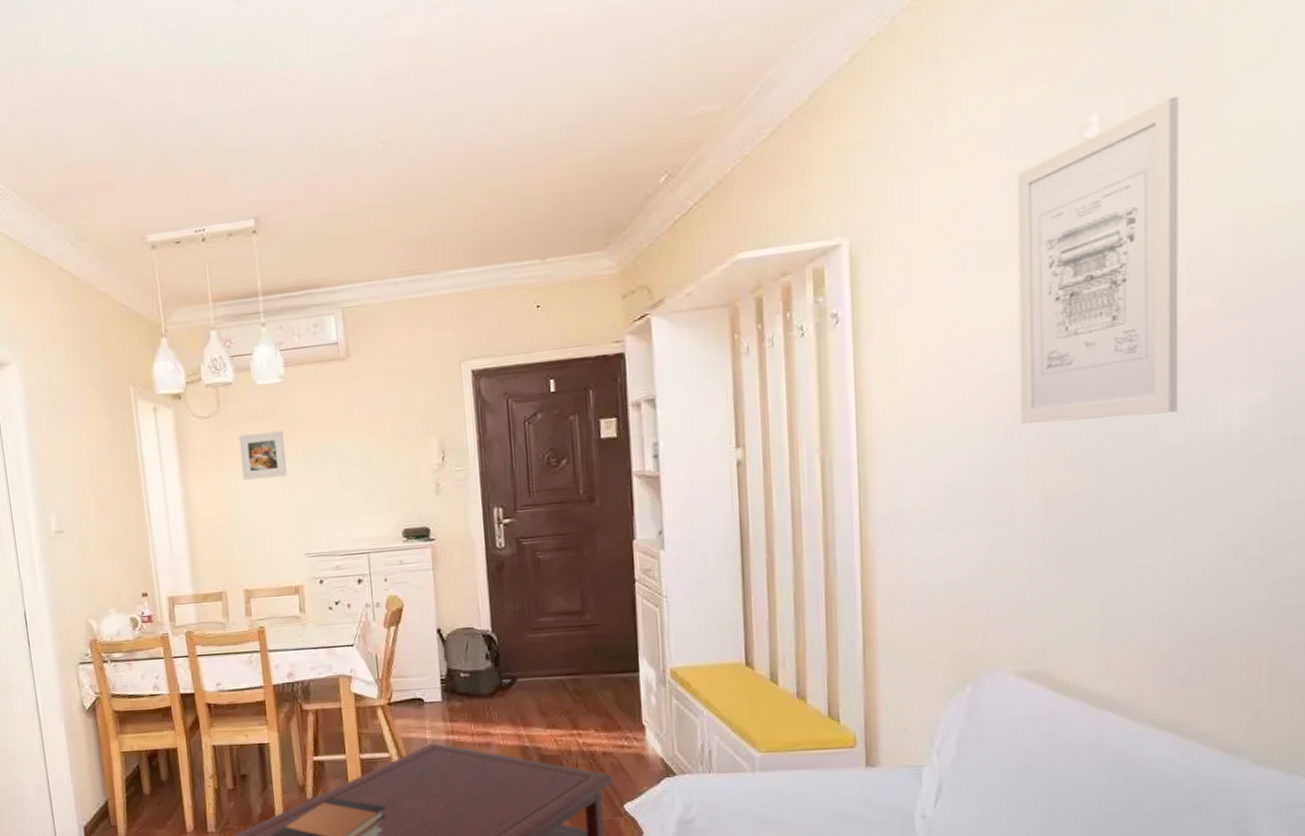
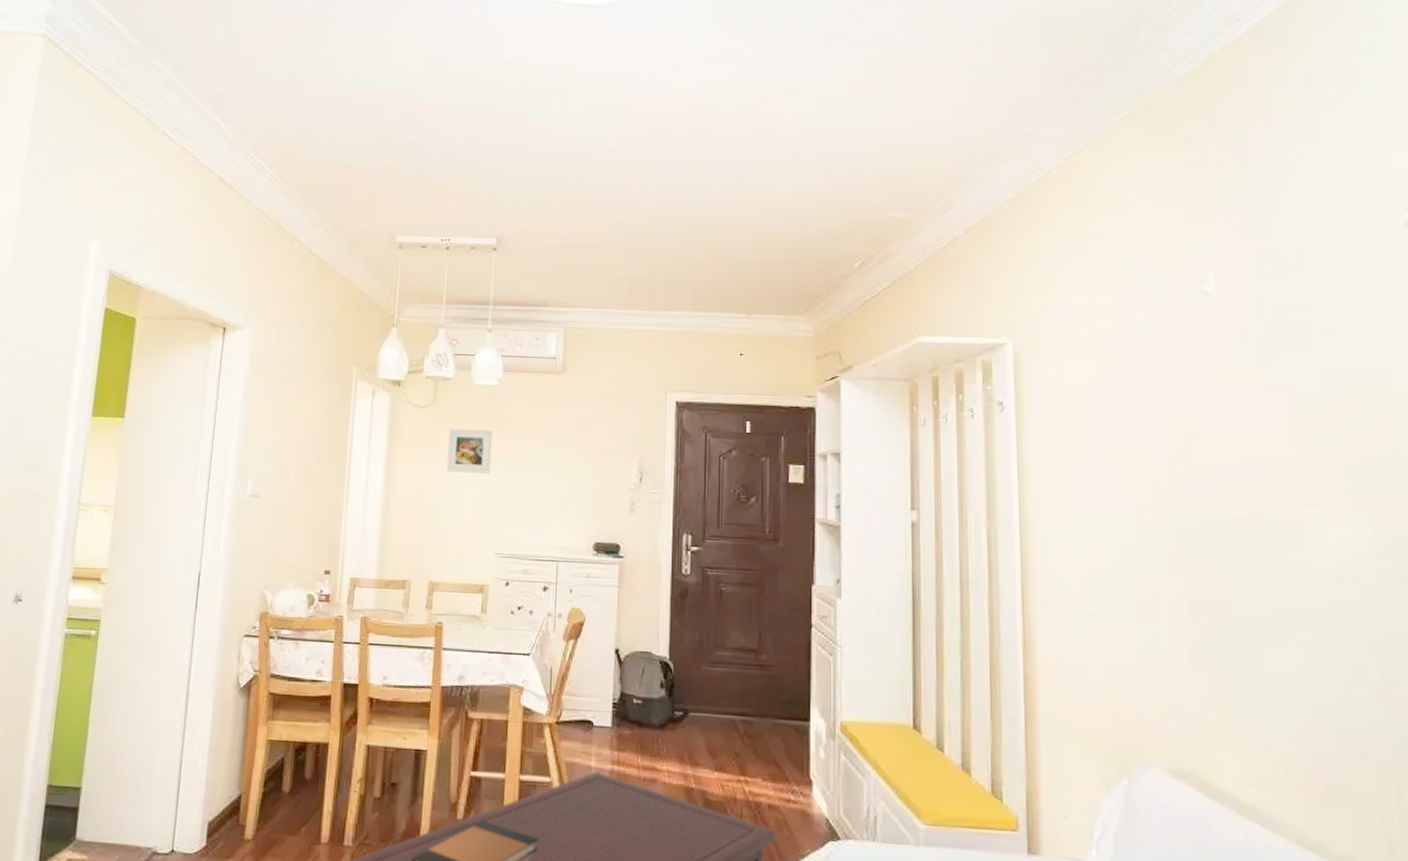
wall art: present [1016,95,1179,425] -> none [1151,269,1296,535]

